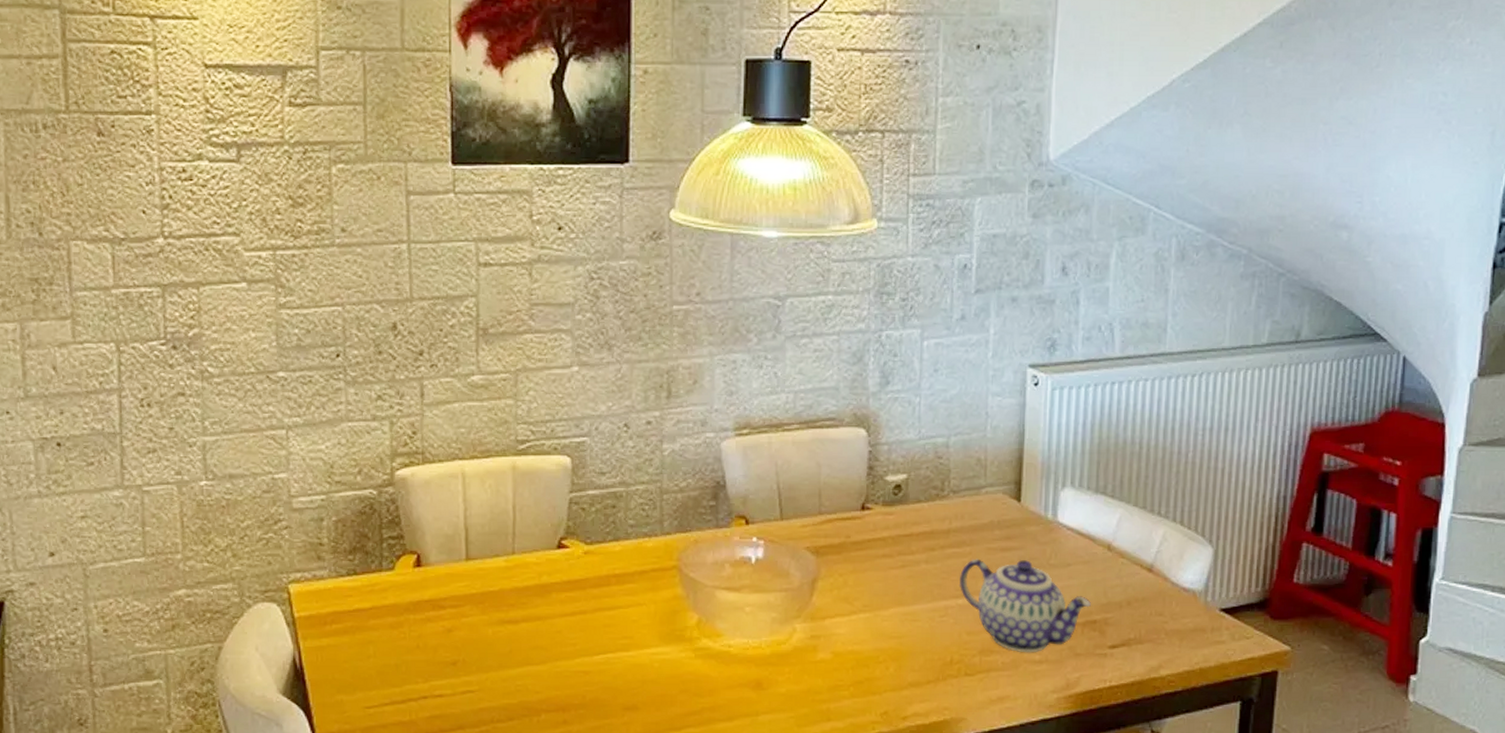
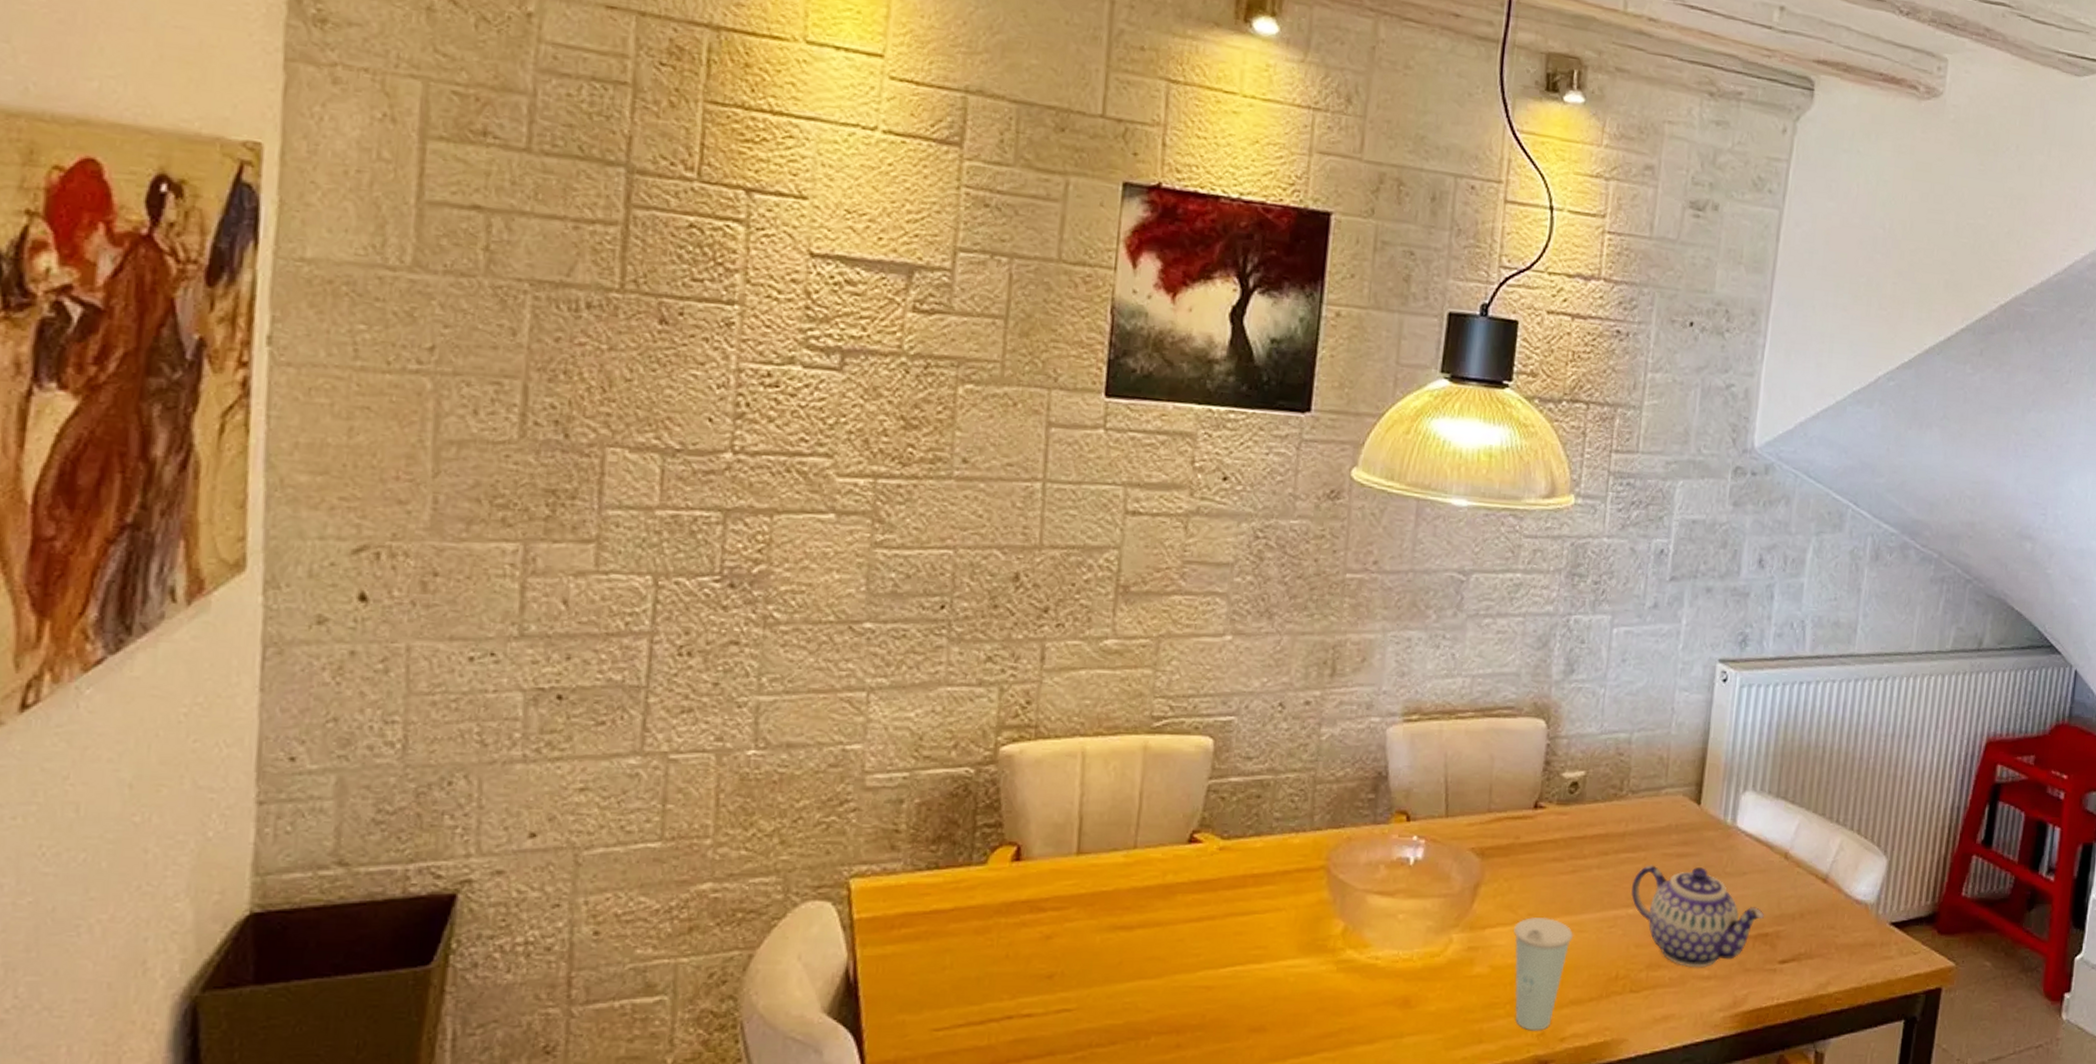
cup: none [851,607,908,710] -> present [1514,916,1574,1031]

